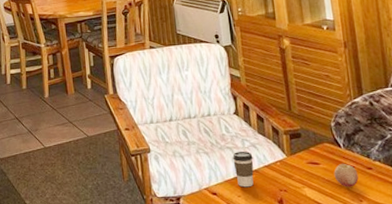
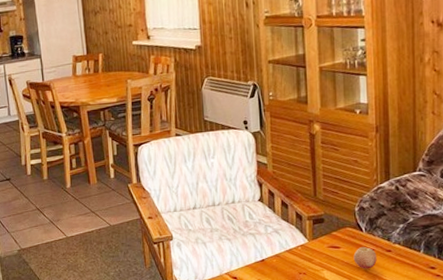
coffee cup: present [232,151,254,188] -> none [255,236,275,271]

